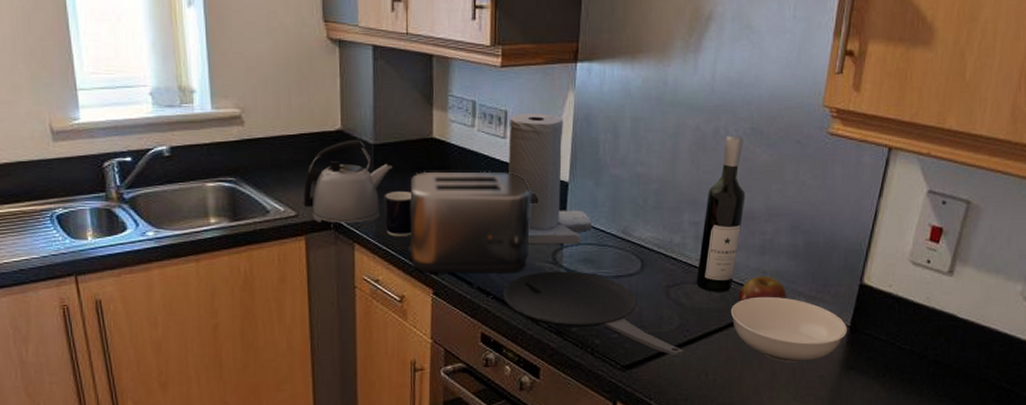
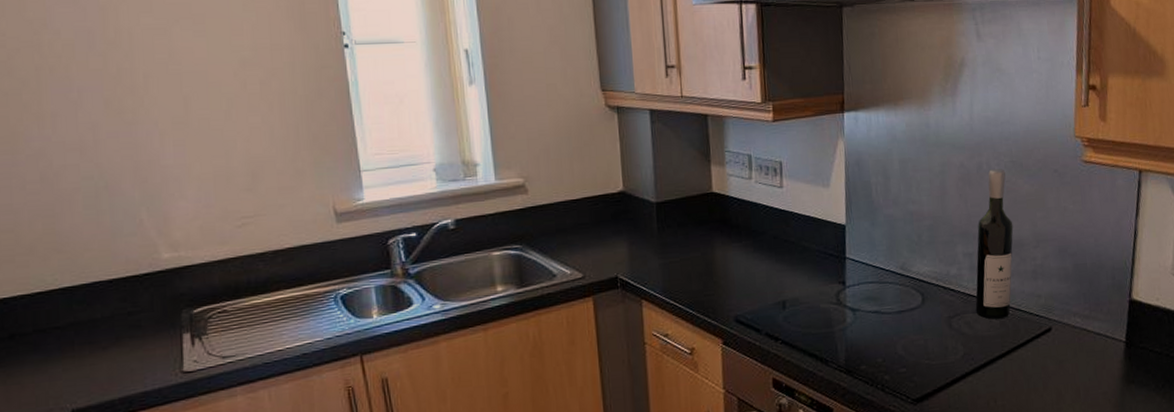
kettle: present [303,139,393,224] -> none [589,199,676,282]
mug: present [384,190,412,237] -> none [668,244,698,291]
toaster: present [408,171,539,274] -> none [693,220,819,325]
frying pan: present [504,271,685,356] -> none [791,310,972,385]
paper towel: present [509,112,592,245] -> none [785,161,872,287]
bowl: present [730,296,847,363] -> none [1011,318,1123,383]
fruit: present [738,276,787,302] -> none [1017,299,1063,327]

